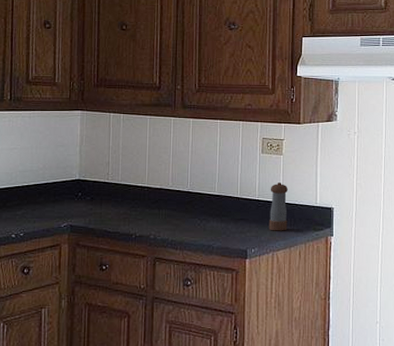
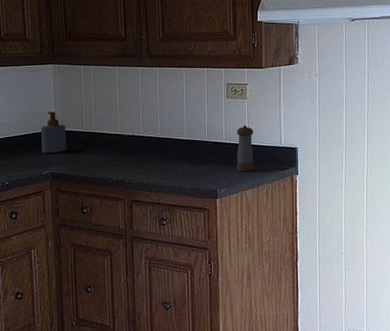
soap bottle: none [62,160,90,205] -> present [41,111,67,154]

